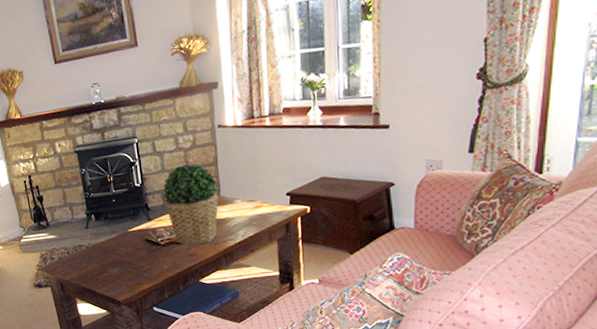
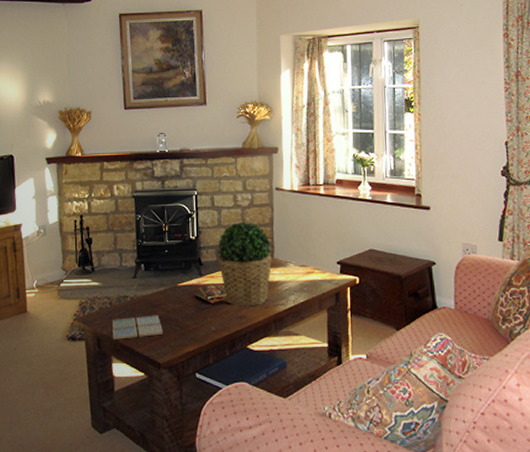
drink coaster: none [72,259,119,284] -> present [112,315,163,340]

